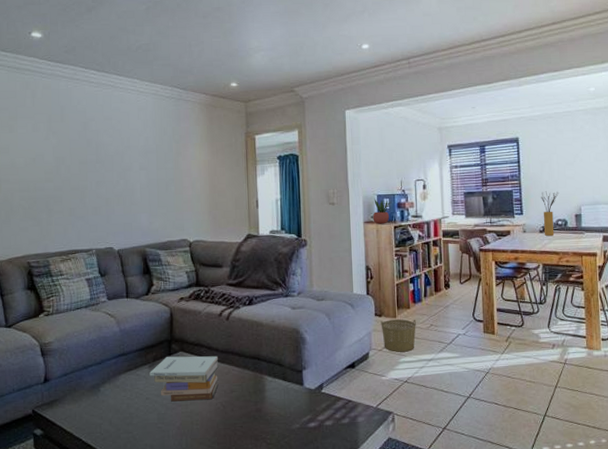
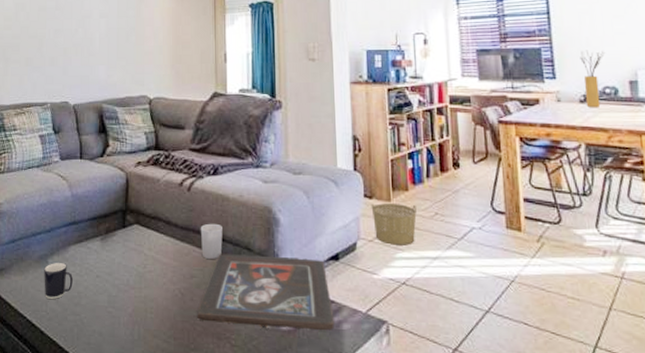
mug: none [96,389,124,422] -> present [43,262,73,300]
books: present [150,356,219,402] -> none [101,229,178,284]
religious icon: none [237,368,351,429] -> present [197,254,334,331]
candle holder: none [238,345,258,376] -> present [200,223,223,260]
potted plant: present [372,198,391,224] -> none [361,54,384,86]

